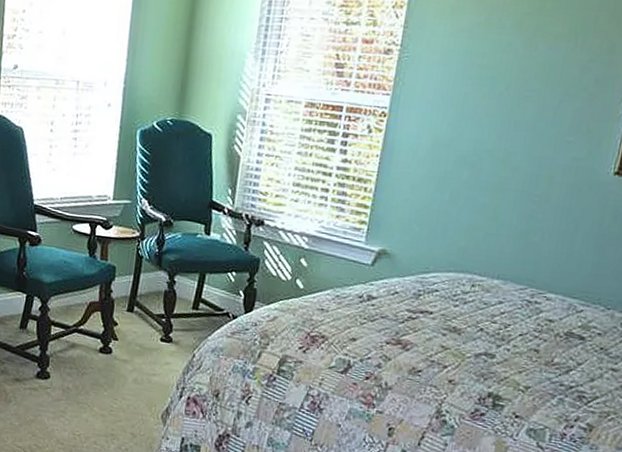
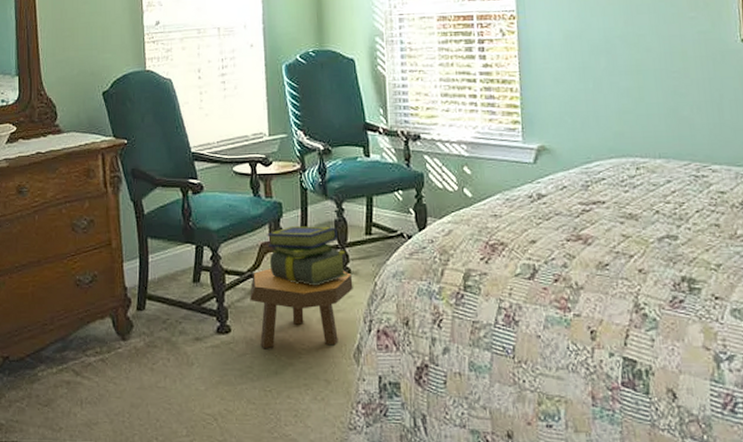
footstool: none [72,326,173,405] -> present [250,268,353,348]
stack of books: none [95,290,171,349] -> present [267,226,347,286]

